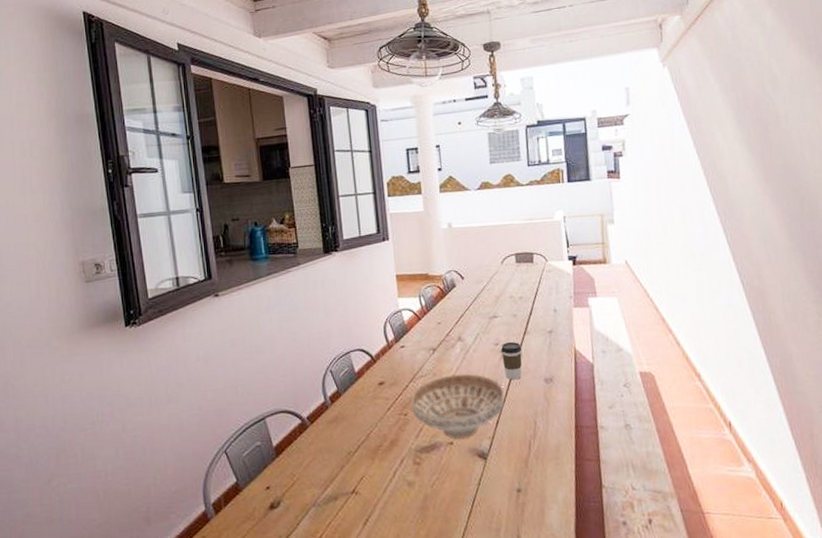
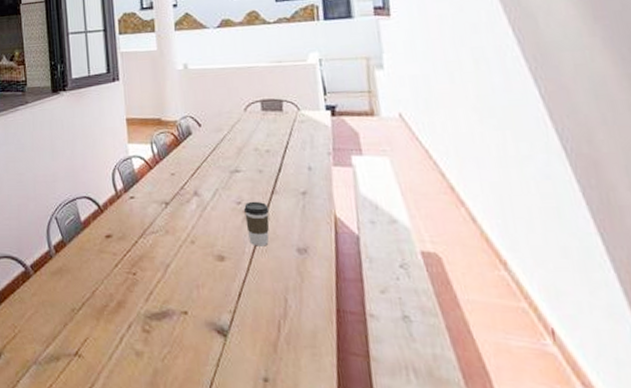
decorative bowl: present [411,374,505,439] -> none [140,234,249,309]

